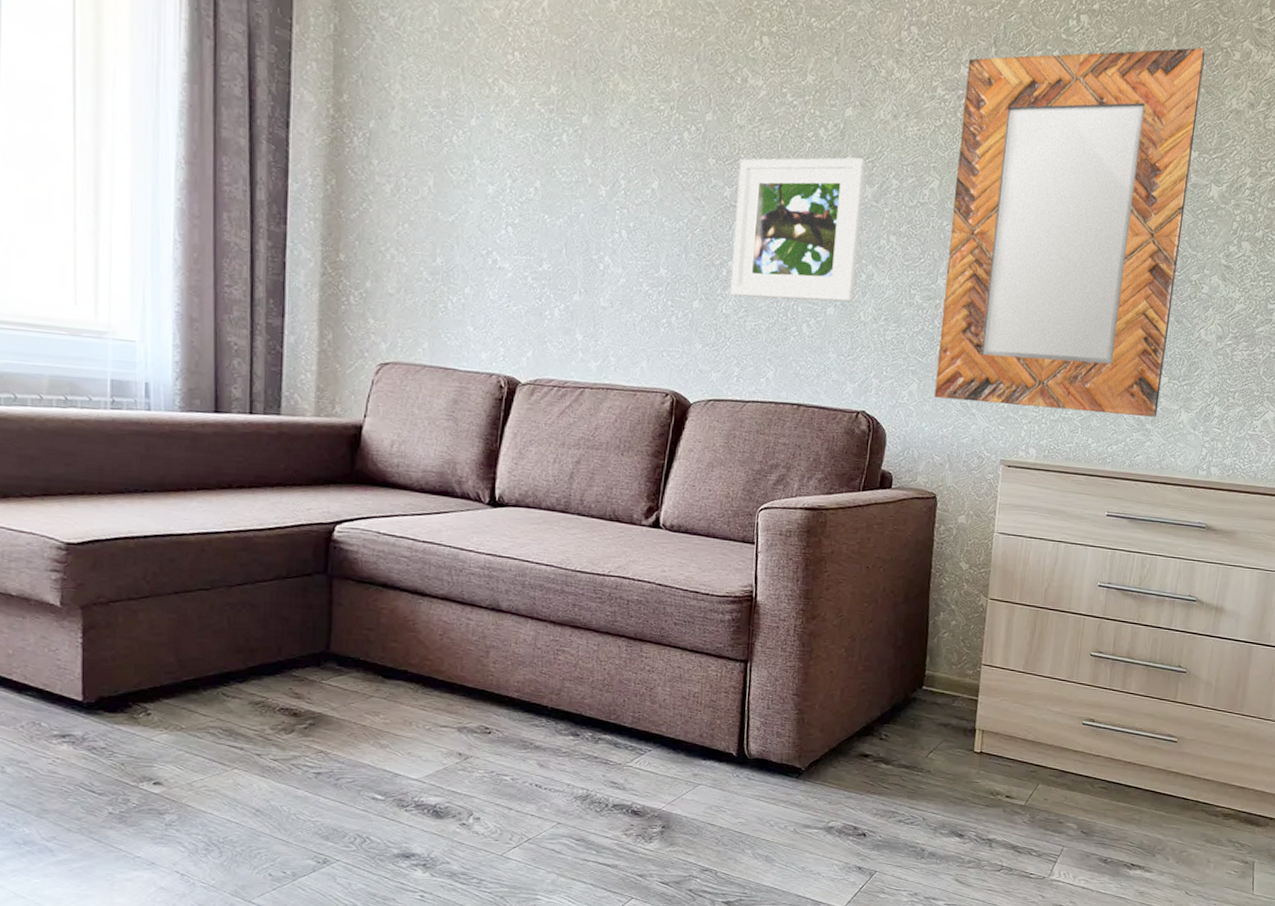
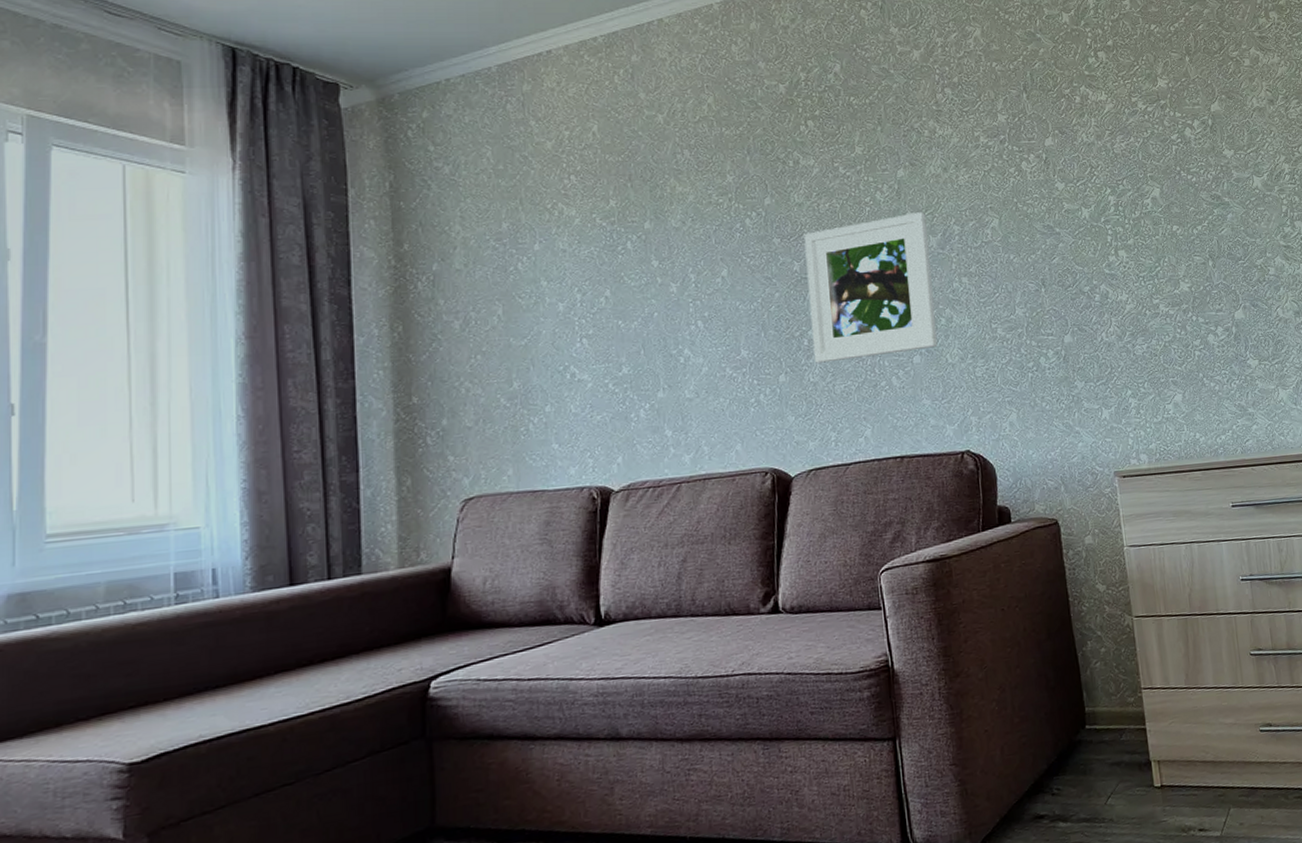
home mirror: present [934,47,1205,417] -> none [1003,61,1257,423]

